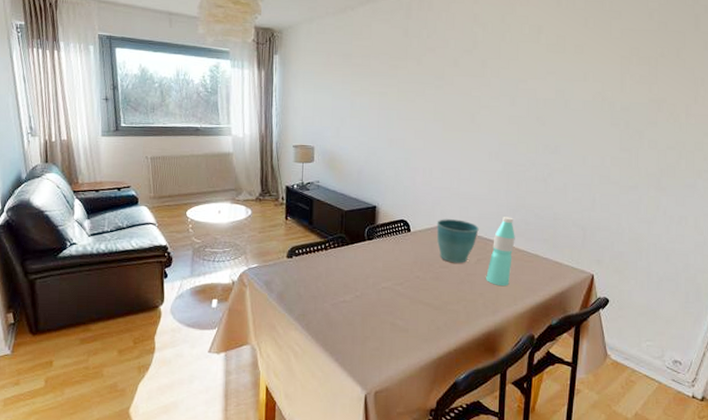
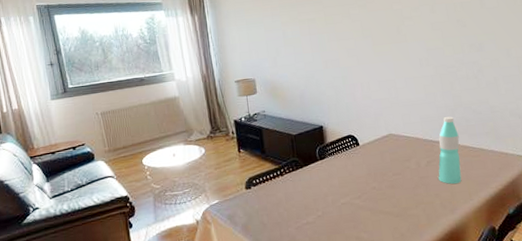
flower pot: present [436,219,479,263] -> none [382,126,424,169]

